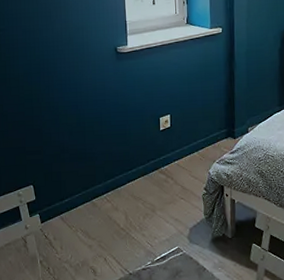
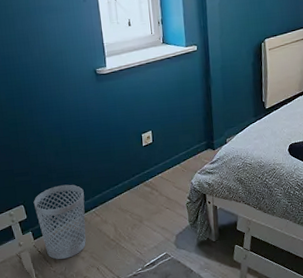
wastebasket: none [43,166,96,246] -> present [33,184,86,260]

